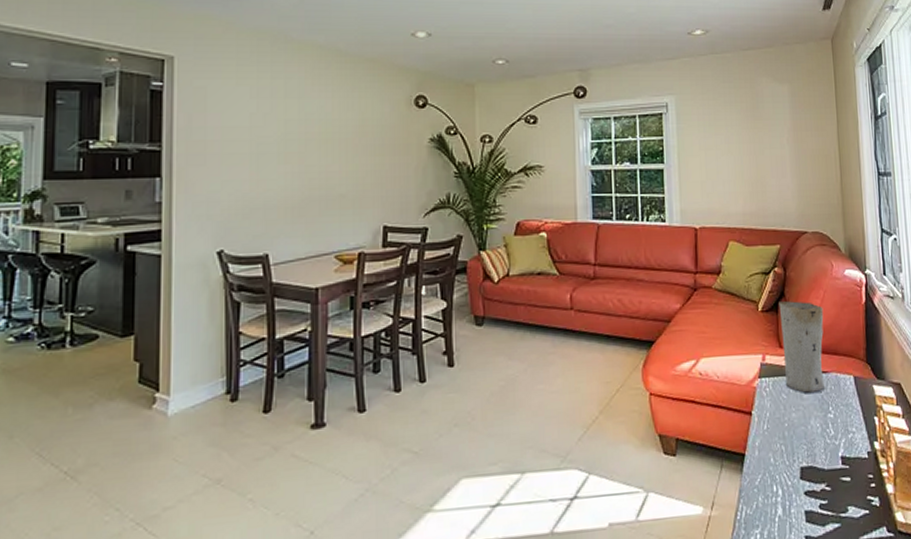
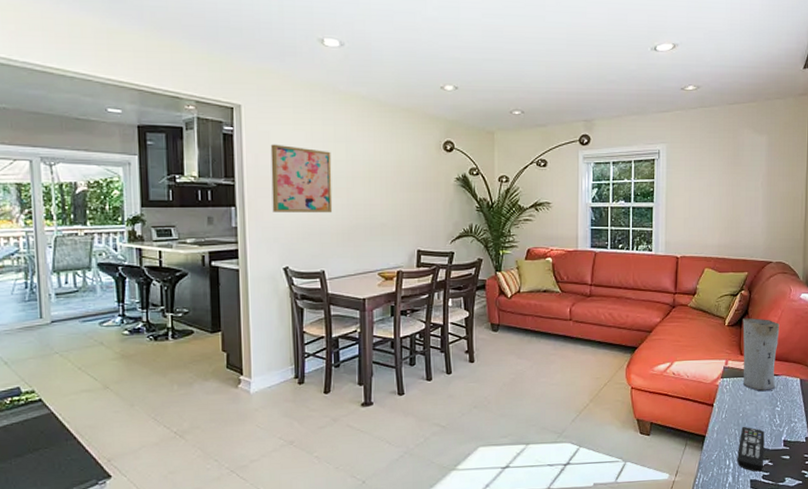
wall art: none [206,101,281,184] -> present [270,144,333,213]
remote control: none [786,439,820,500] -> present [737,426,765,472]

